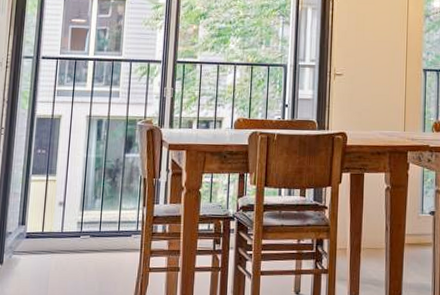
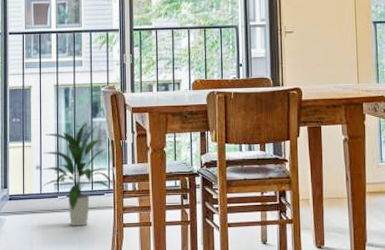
indoor plant: none [62,156,142,269] -> present [41,121,113,226]

